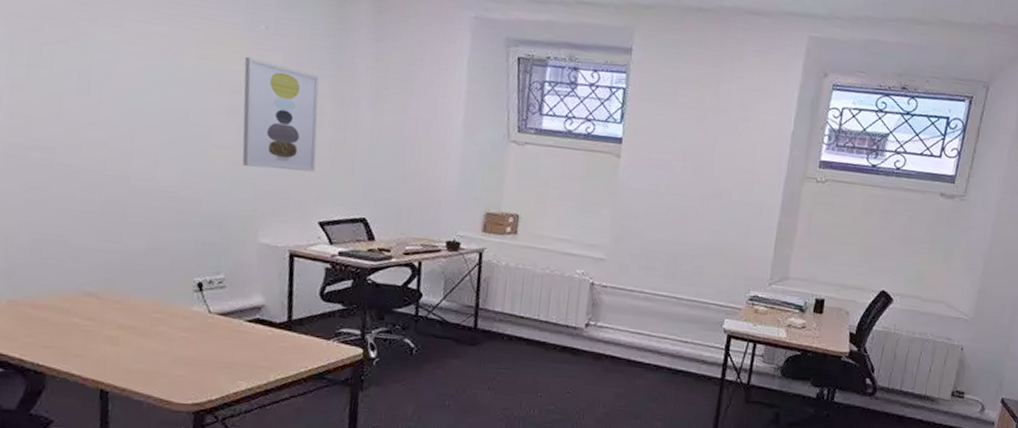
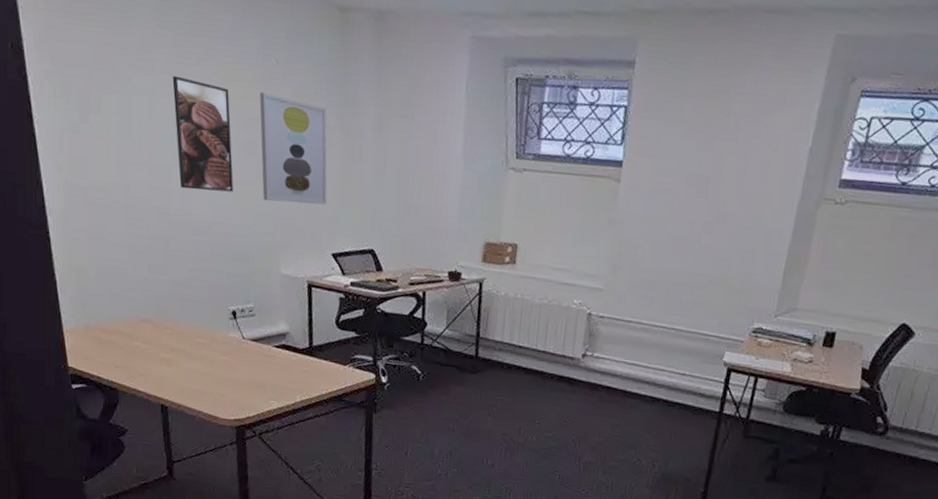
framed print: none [144,35,210,157] -> present [172,75,234,192]

